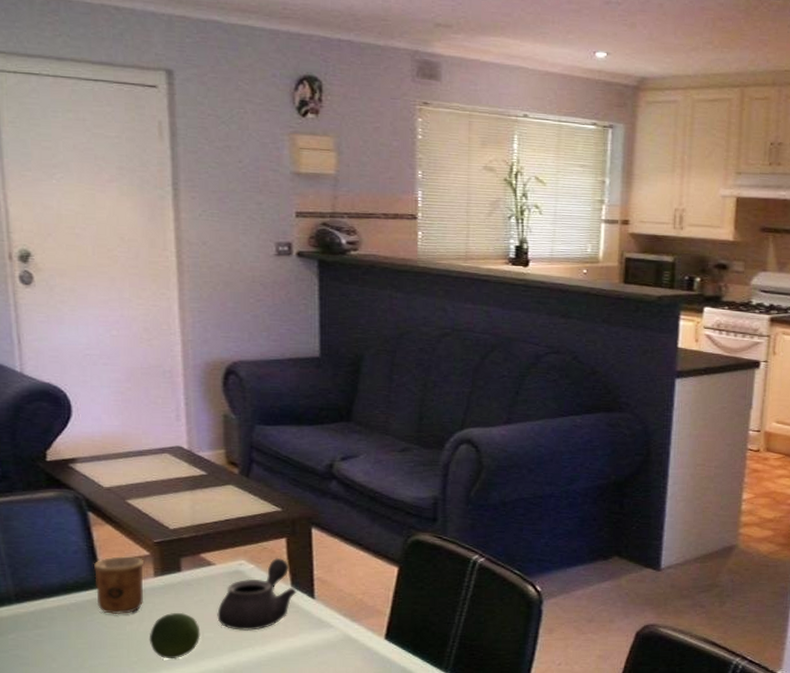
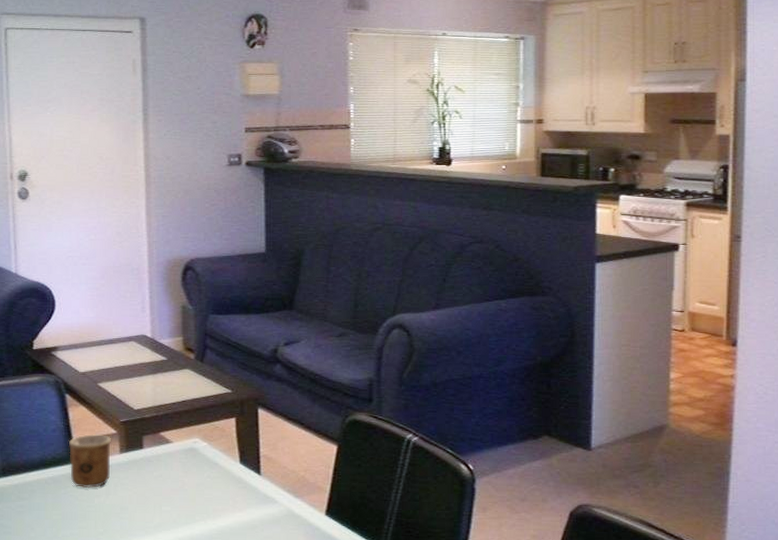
fruit: present [149,612,201,659] -> none [114,486,159,531]
teapot: present [217,557,297,631] -> none [174,436,245,505]

